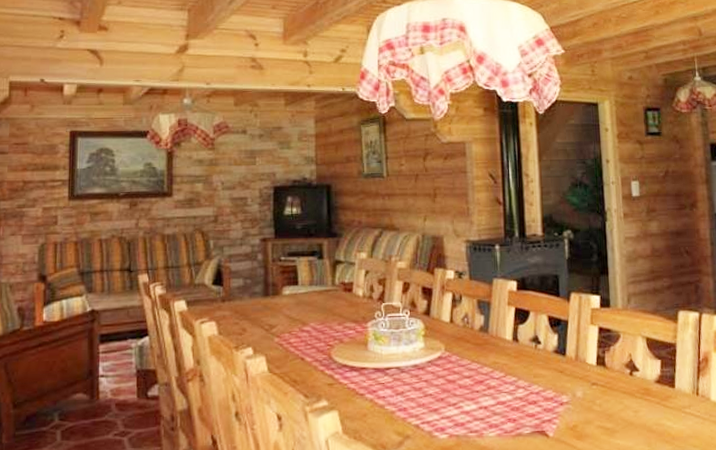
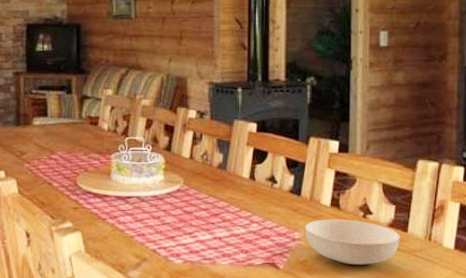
serving bowl: none [572,378,668,428] -> present [304,219,400,266]

